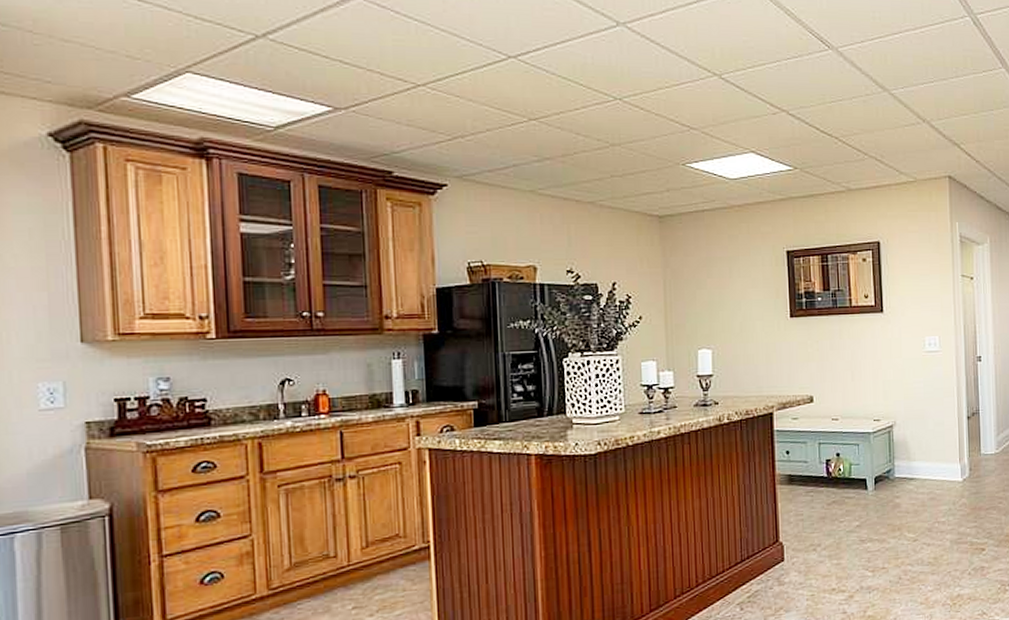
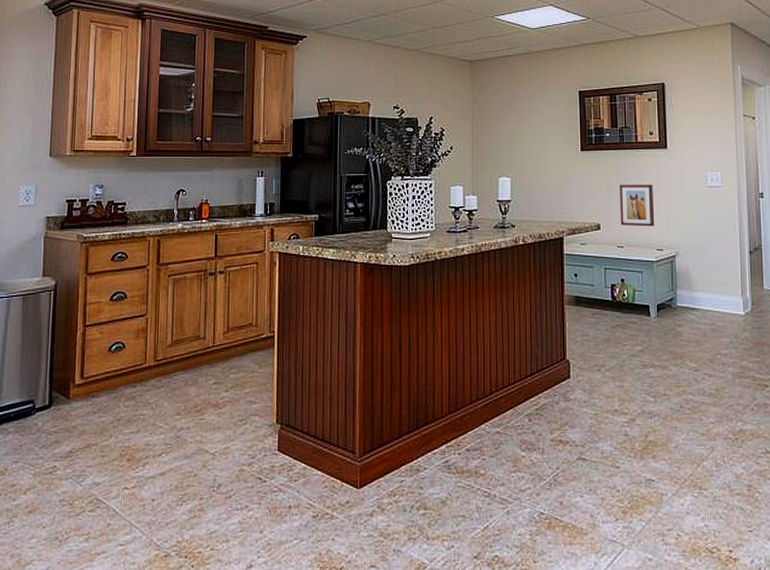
wall art: none [832,352,871,397] -> present [619,185,655,227]

